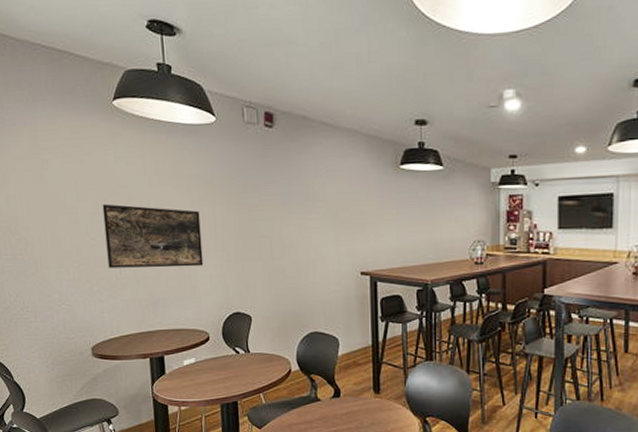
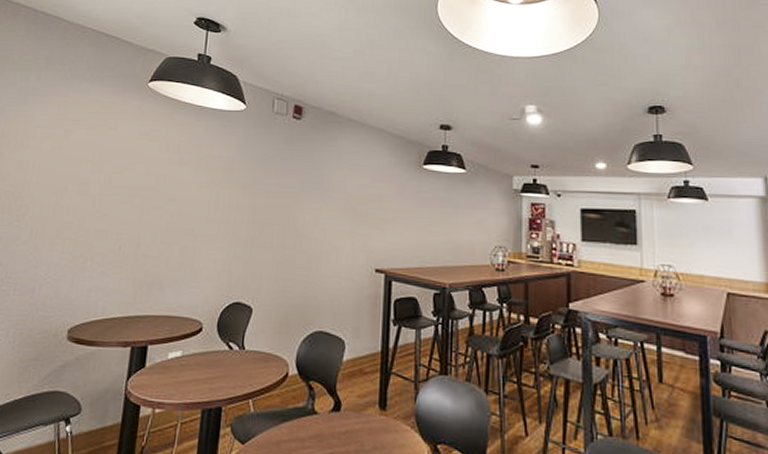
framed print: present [102,204,204,268] -> none [108,177,215,249]

